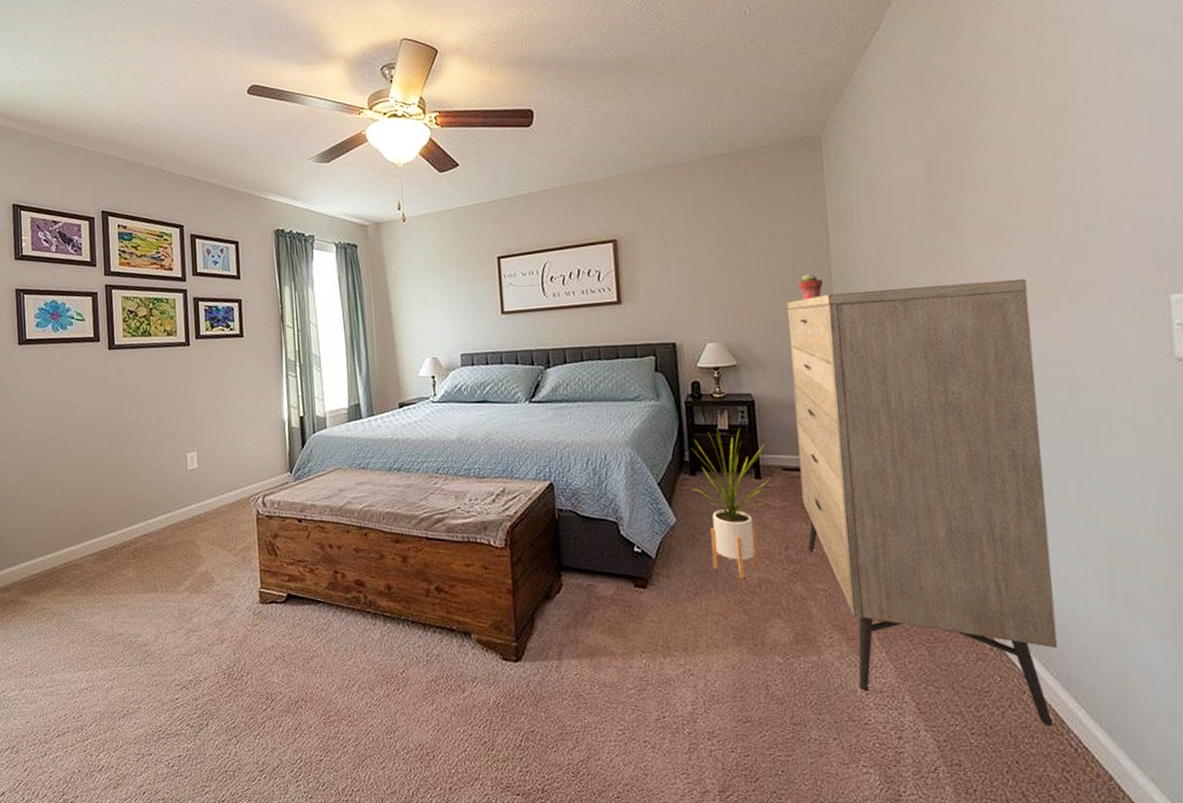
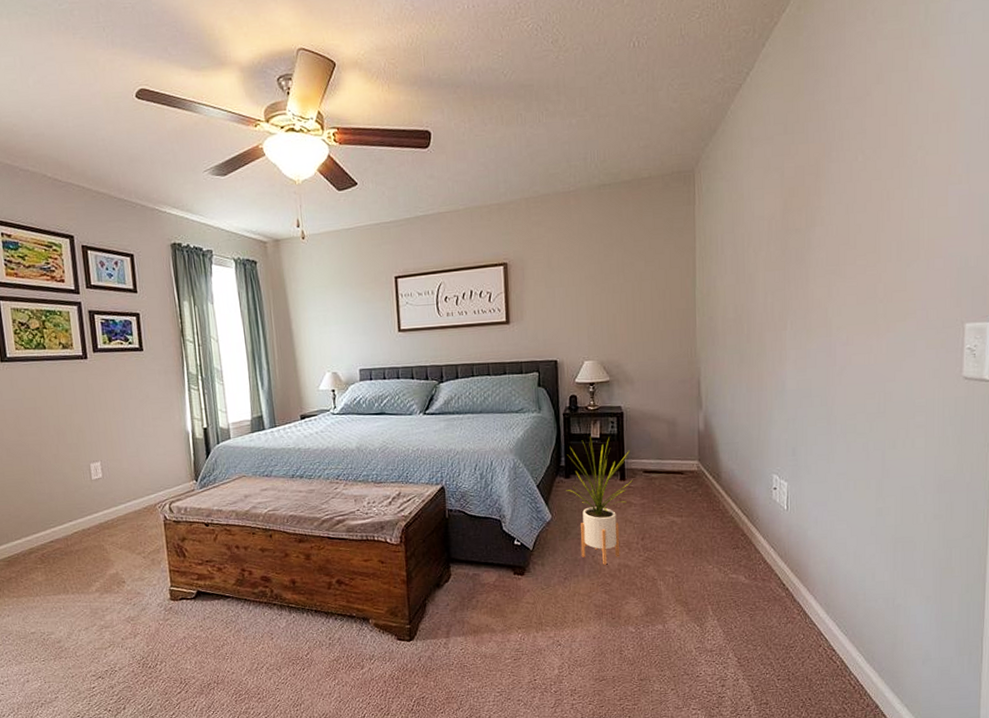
dresser: present [786,278,1058,727] -> none [655,307,855,671]
potted succulent: present [797,273,823,300] -> none [666,299,687,323]

